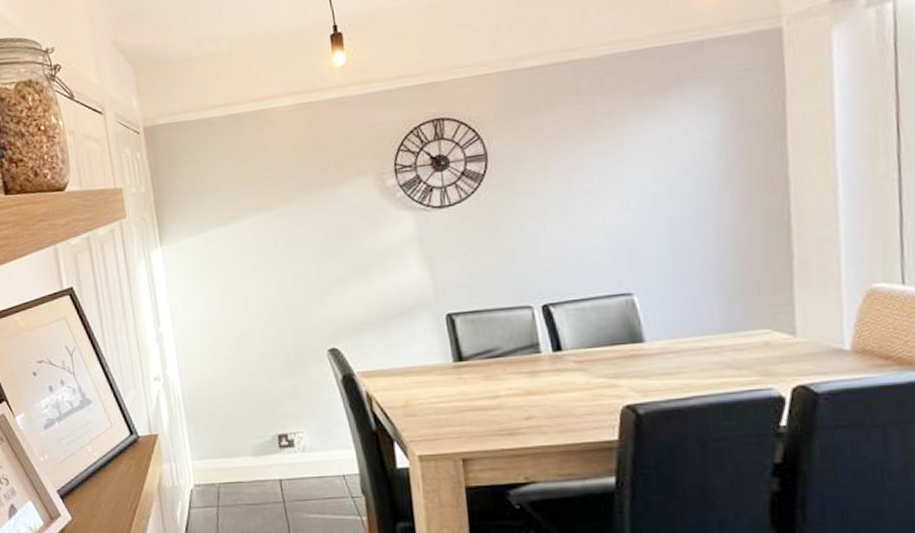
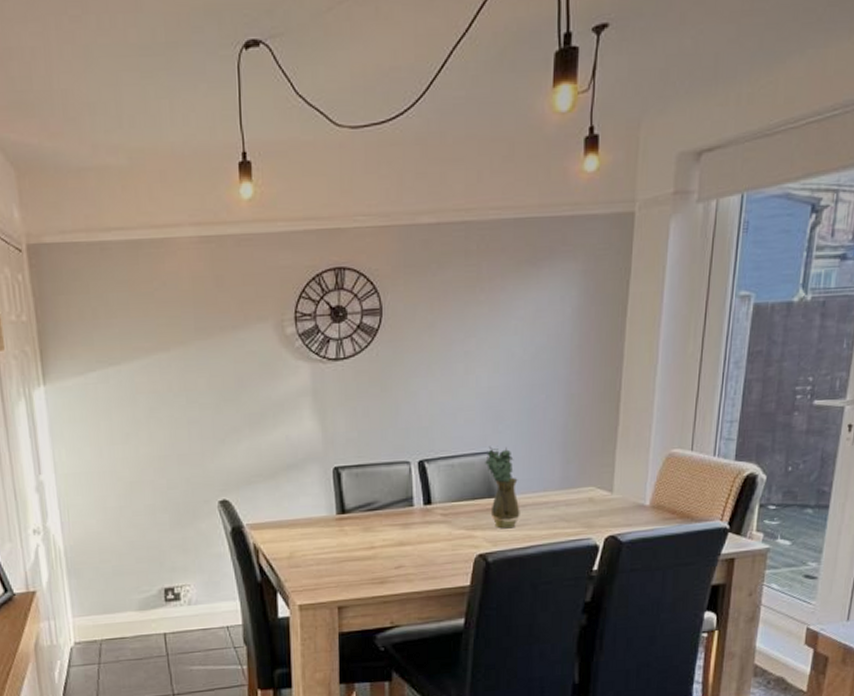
vase: none [623,287,674,377] -> present [485,446,520,529]

